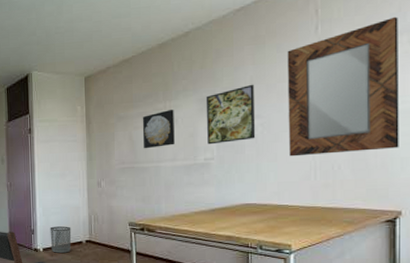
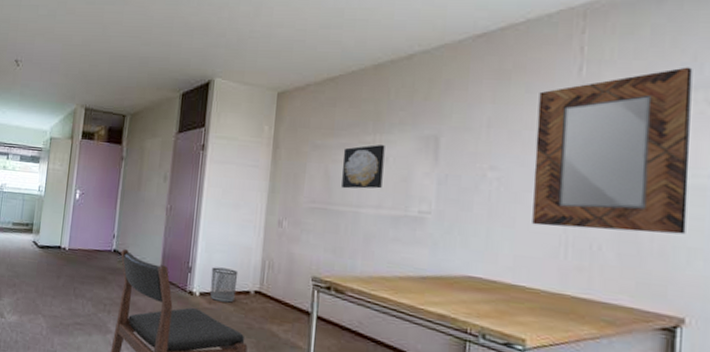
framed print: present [206,84,256,145] -> none [424,127,492,196]

